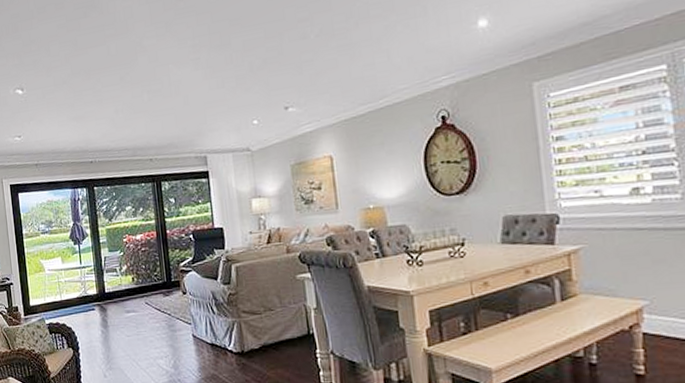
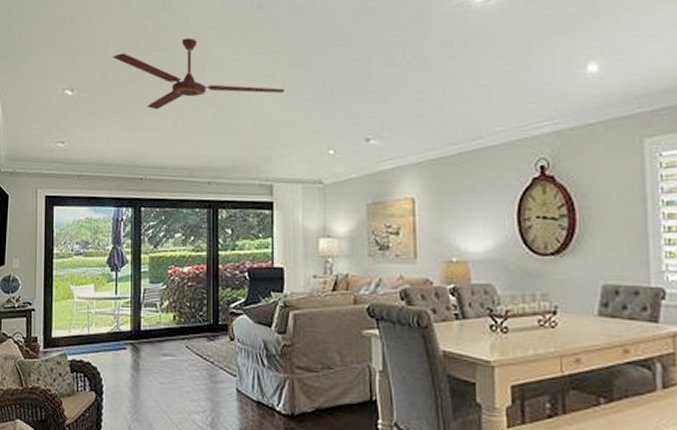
ceiling fan: none [54,32,210,100] -> present [113,38,285,110]

